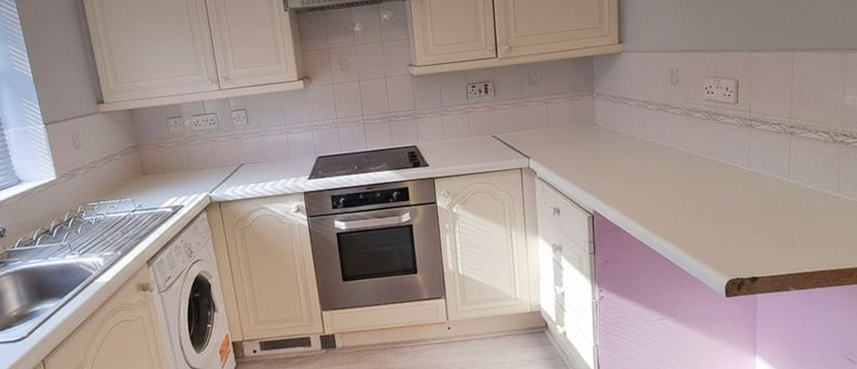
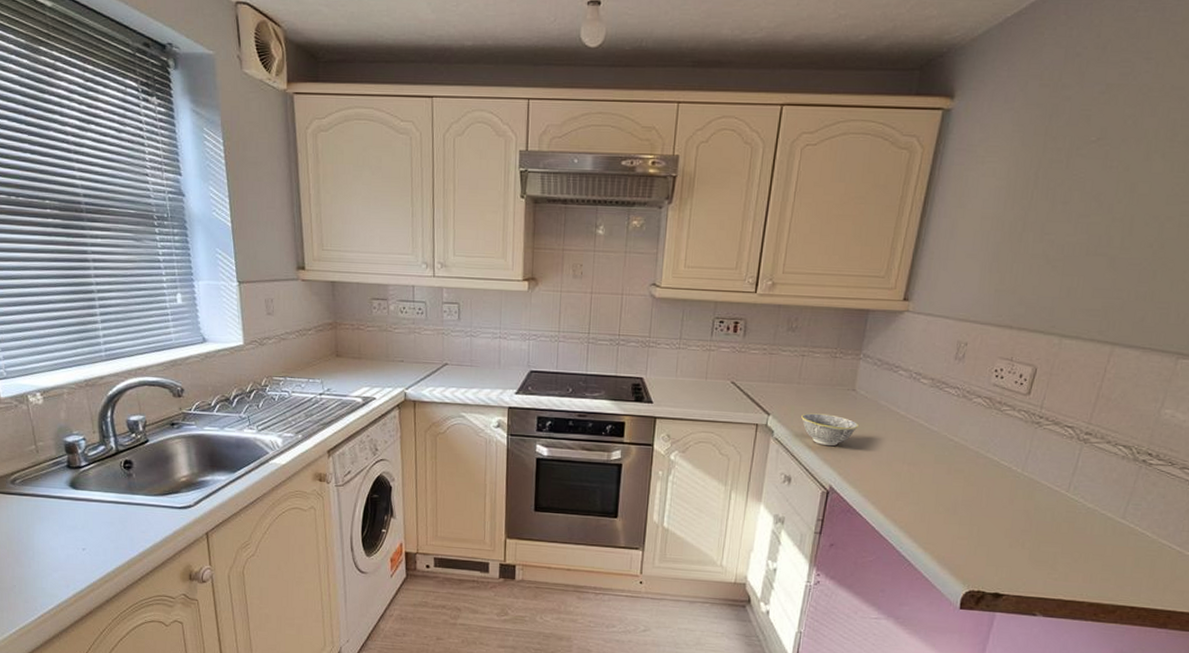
bowl: none [557,148,606,177] -> present [801,413,858,447]

